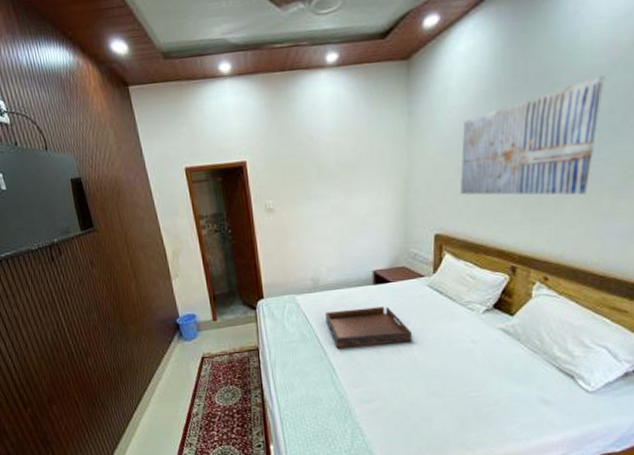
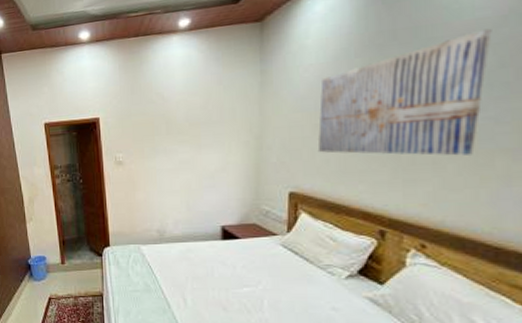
serving tray: present [325,306,412,349] -> none [170,263,263,303]

